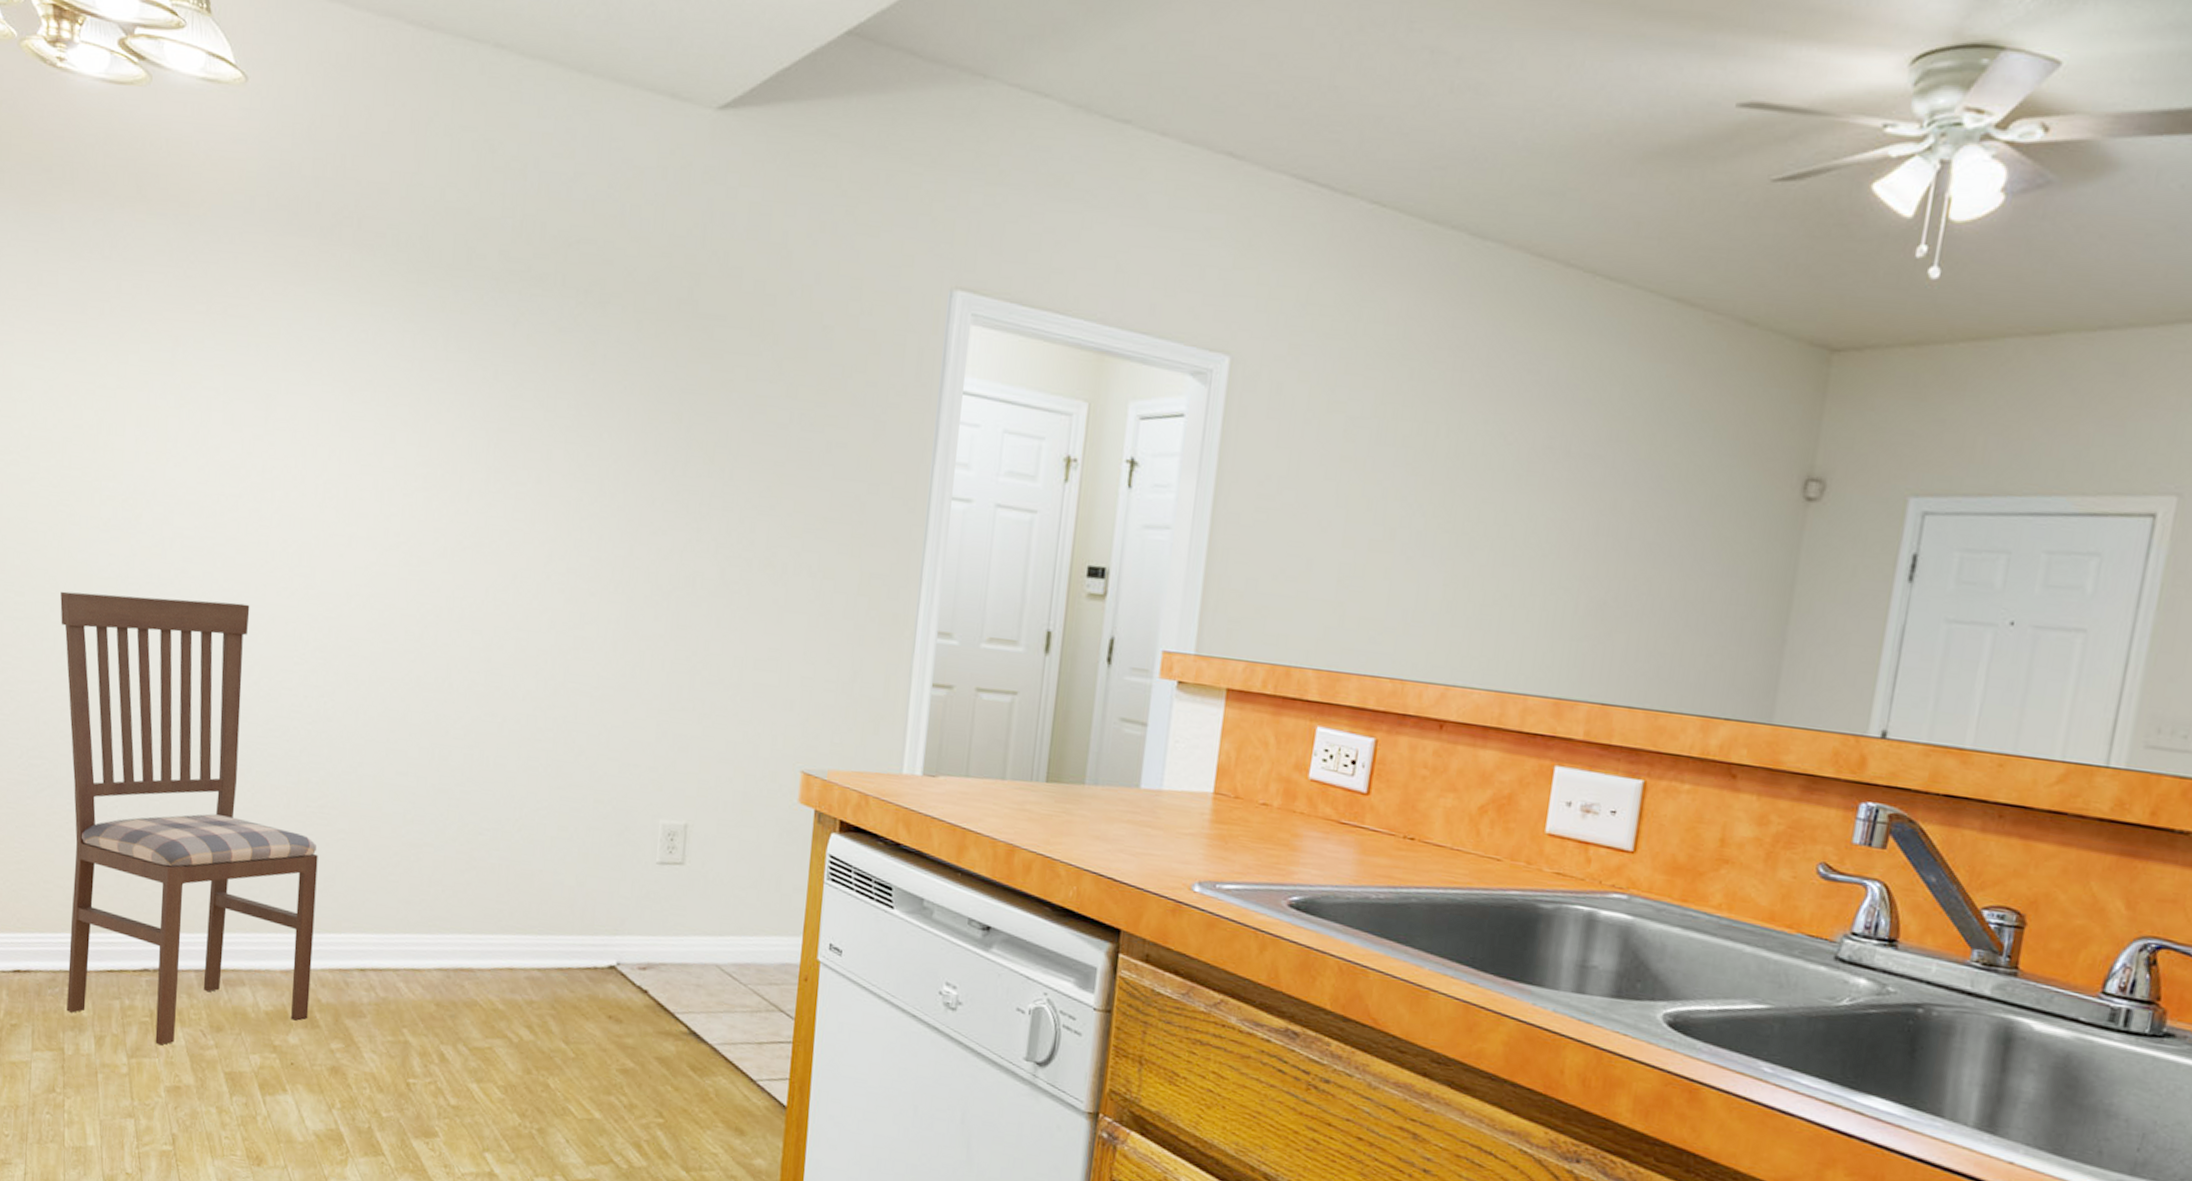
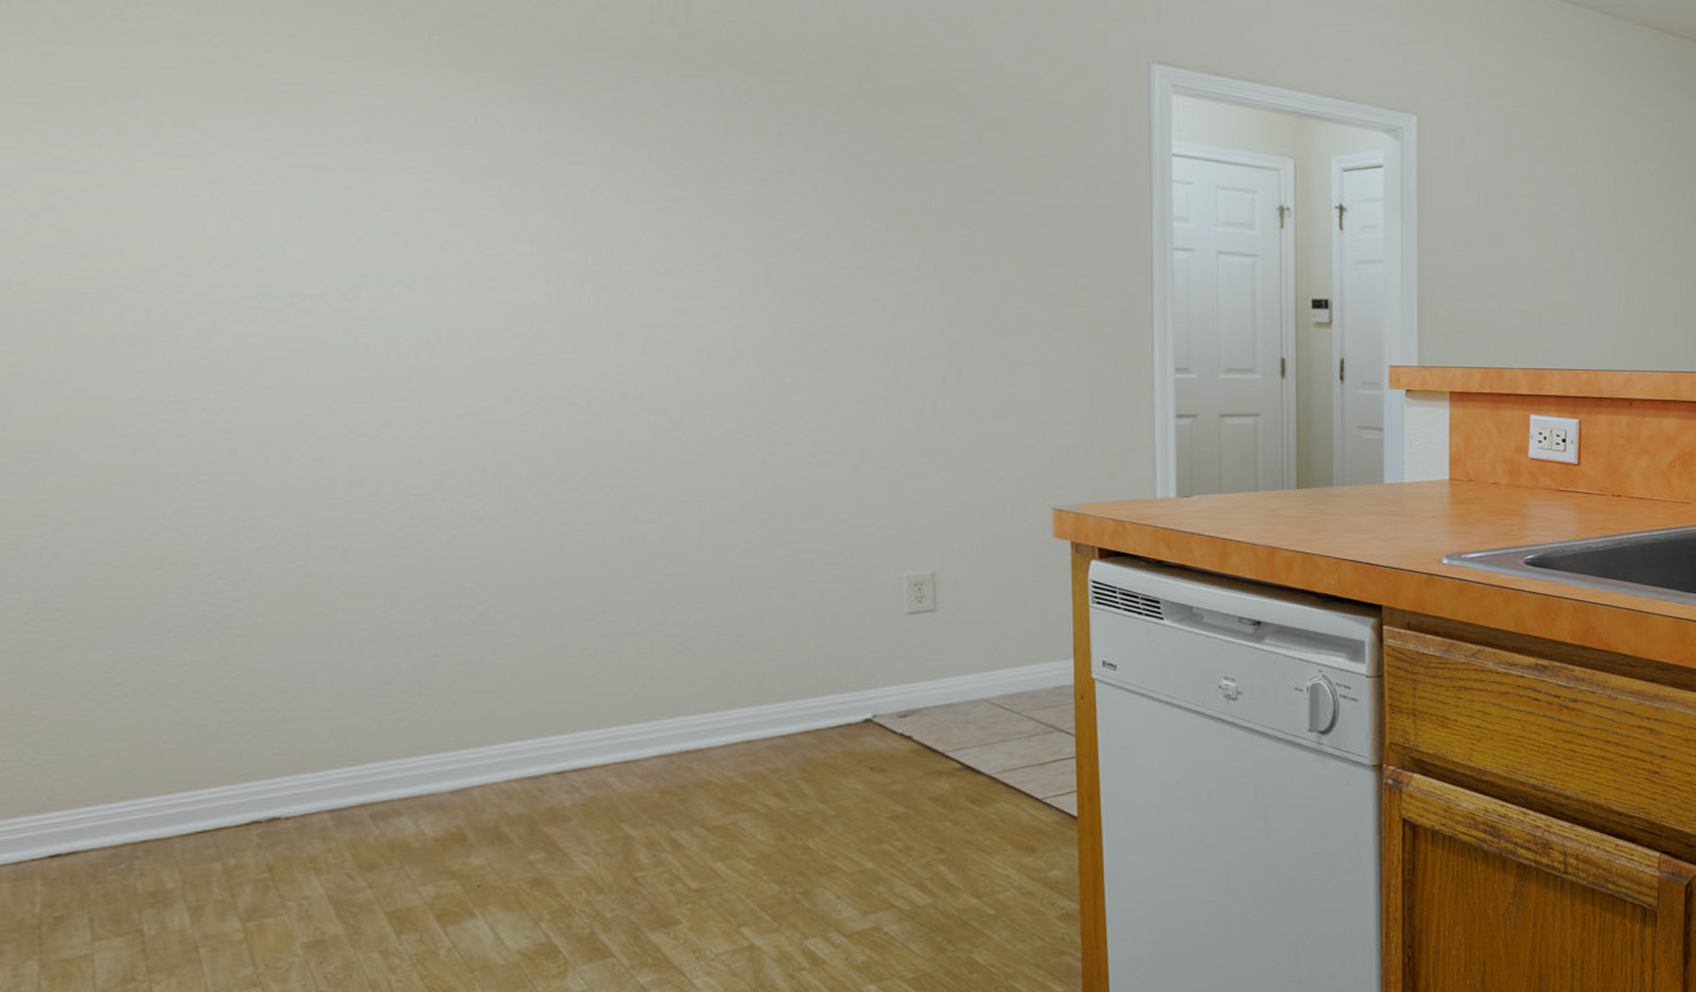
dining chair: present [60,591,318,1046] -> none [65,410,494,900]

